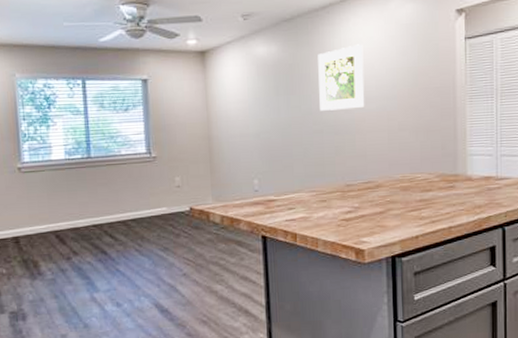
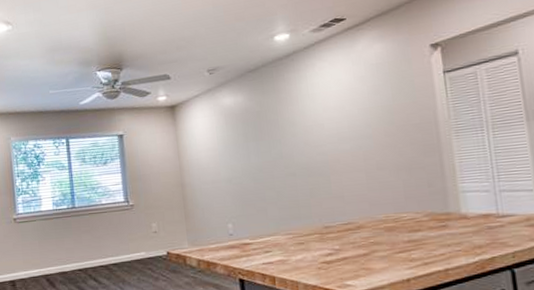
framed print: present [318,44,365,111] -> none [285,87,338,155]

